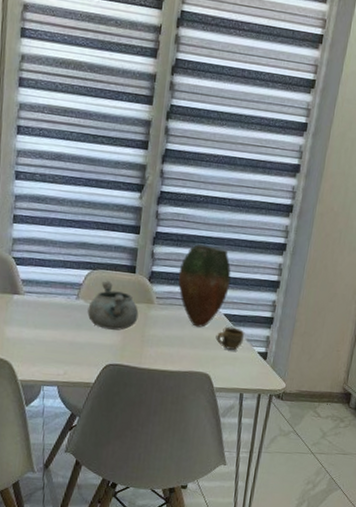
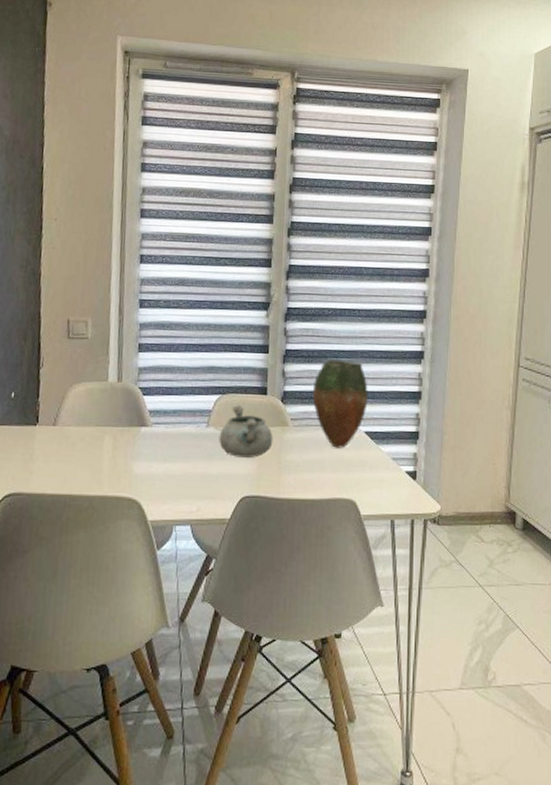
cup: present [215,326,245,350] -> none [358,445,390,471]

